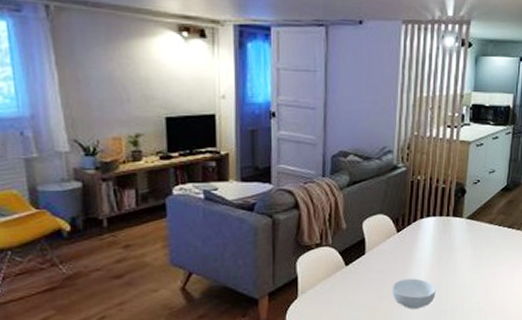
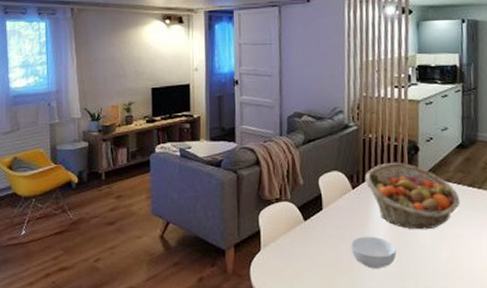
fruit basket: none [410,204,499,271] -> present [364,162,460,230]

